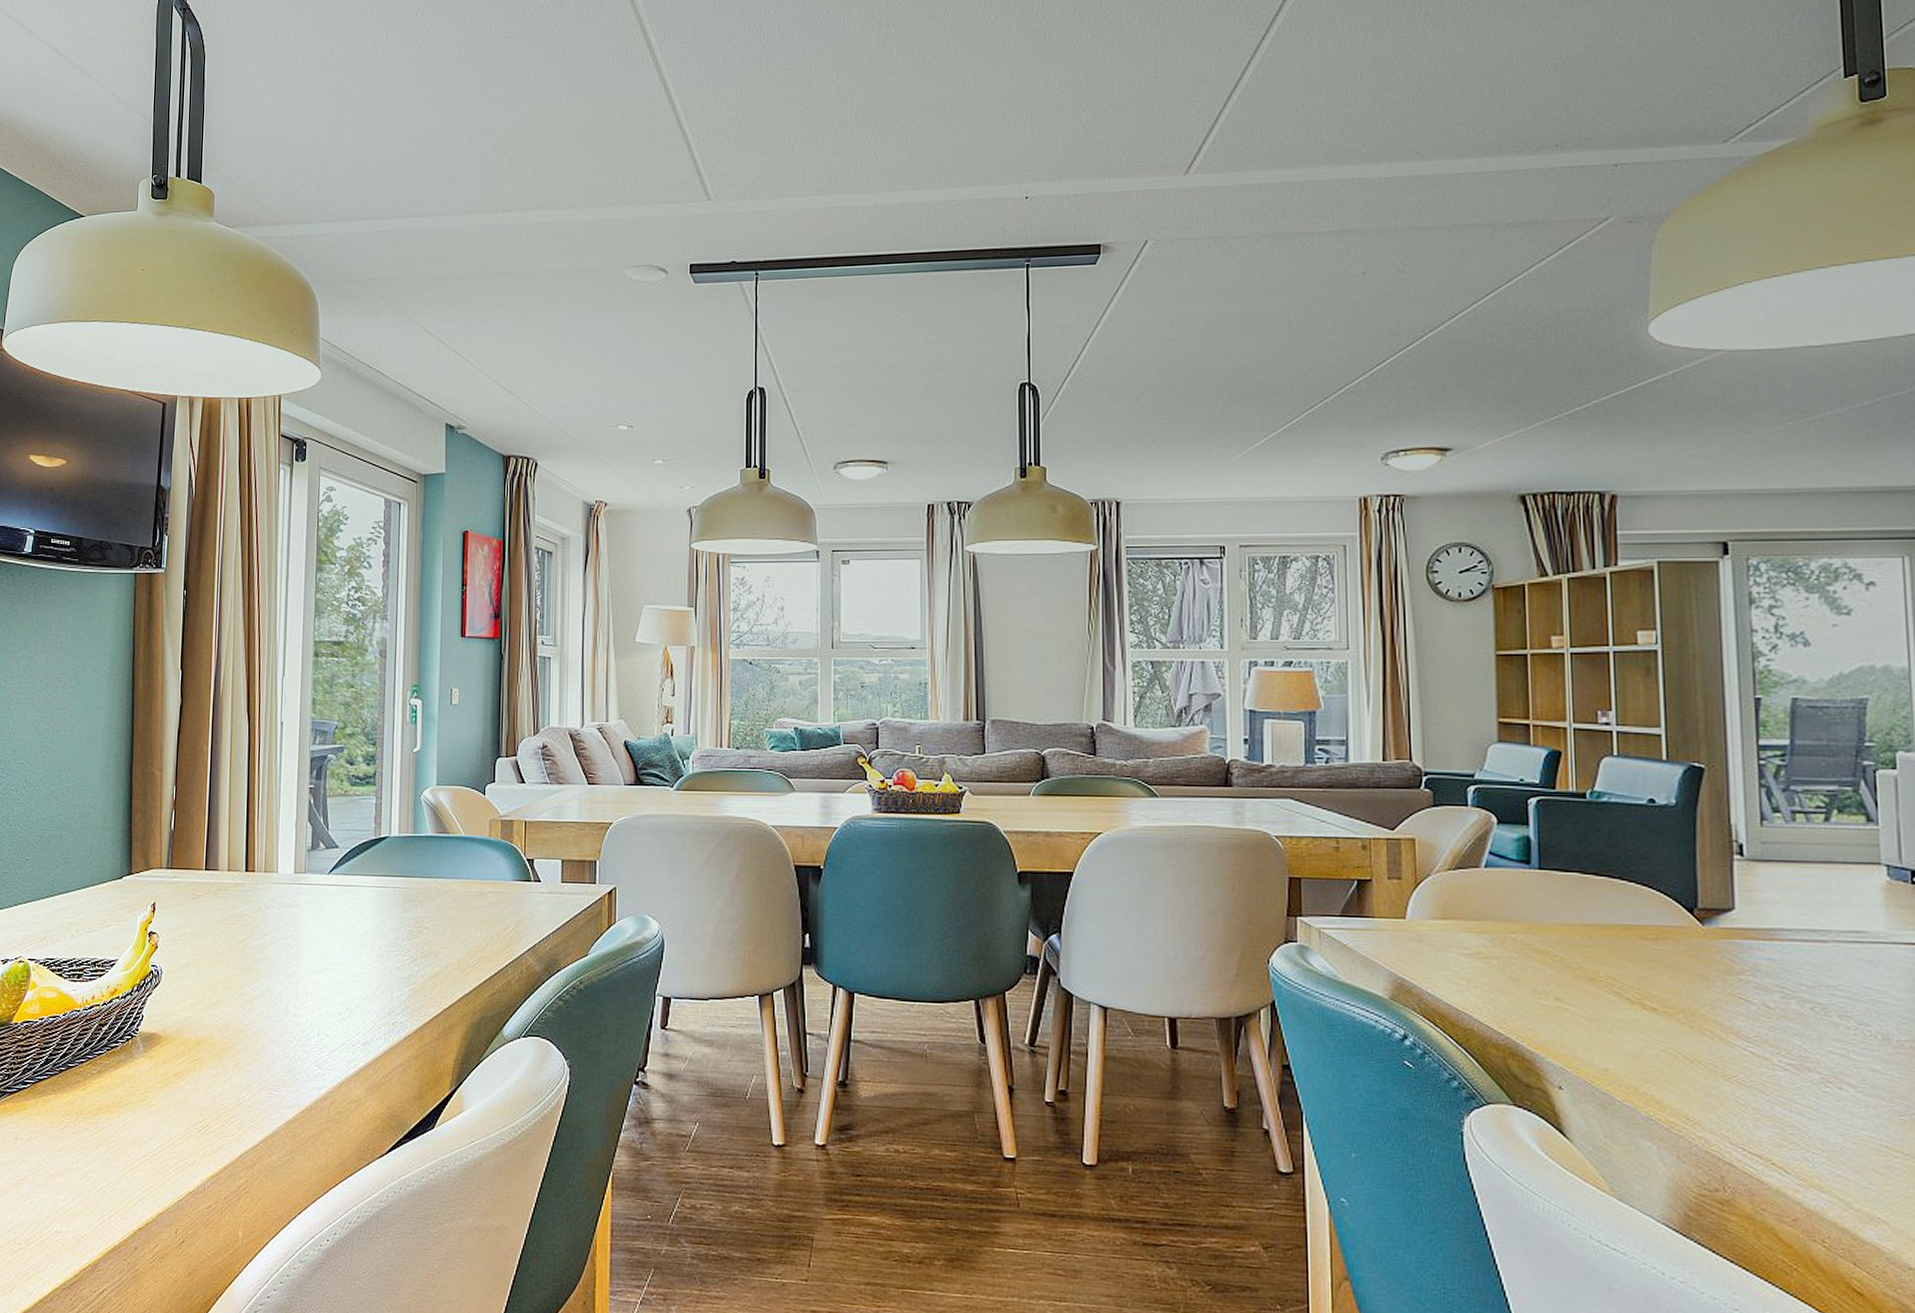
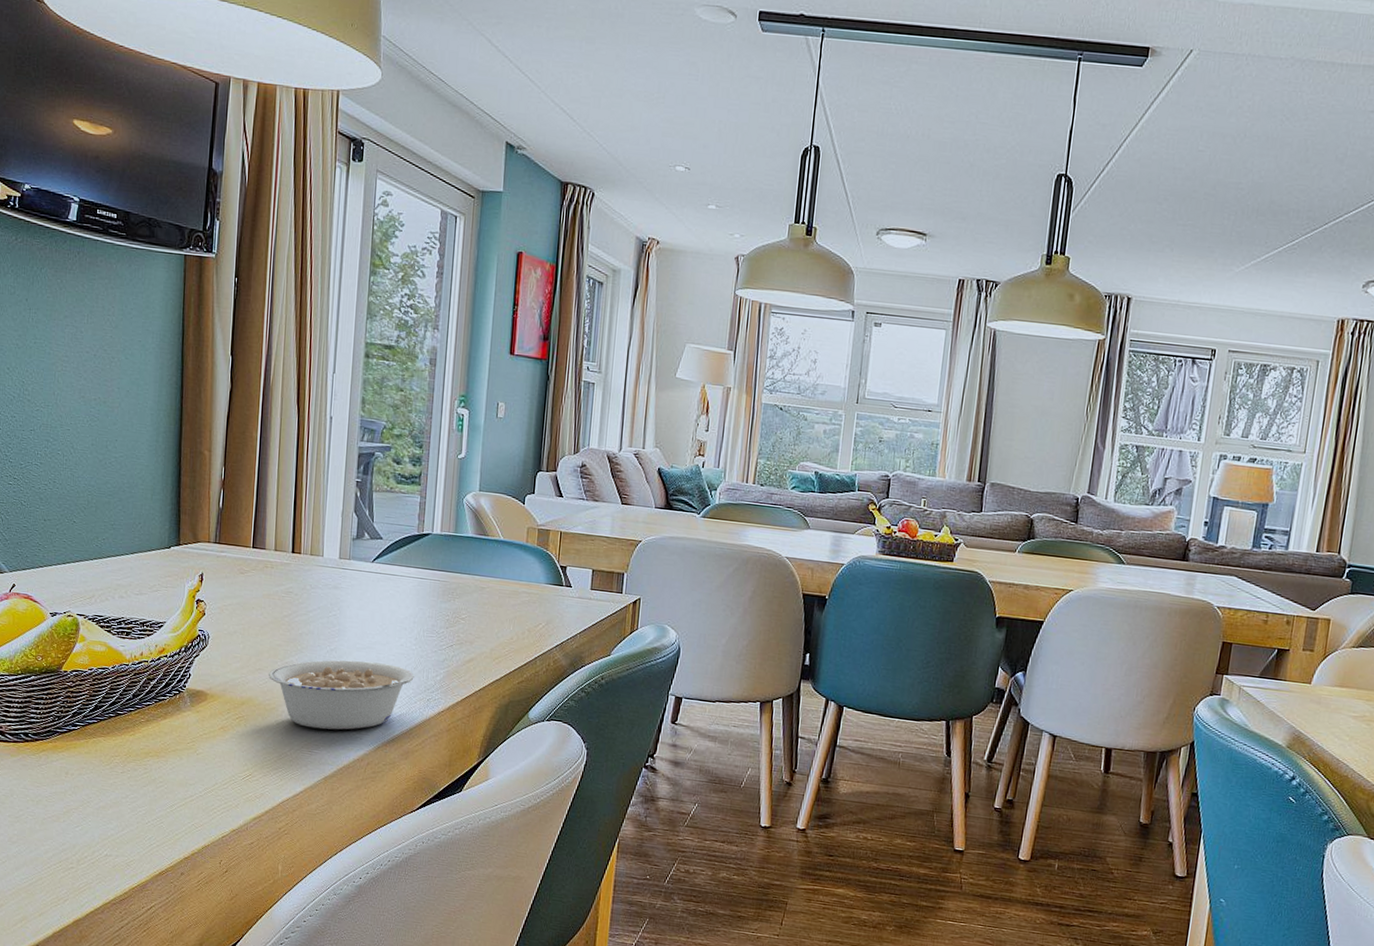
legume: none [224,985,377,1067] -> present [269,660,414,730]

